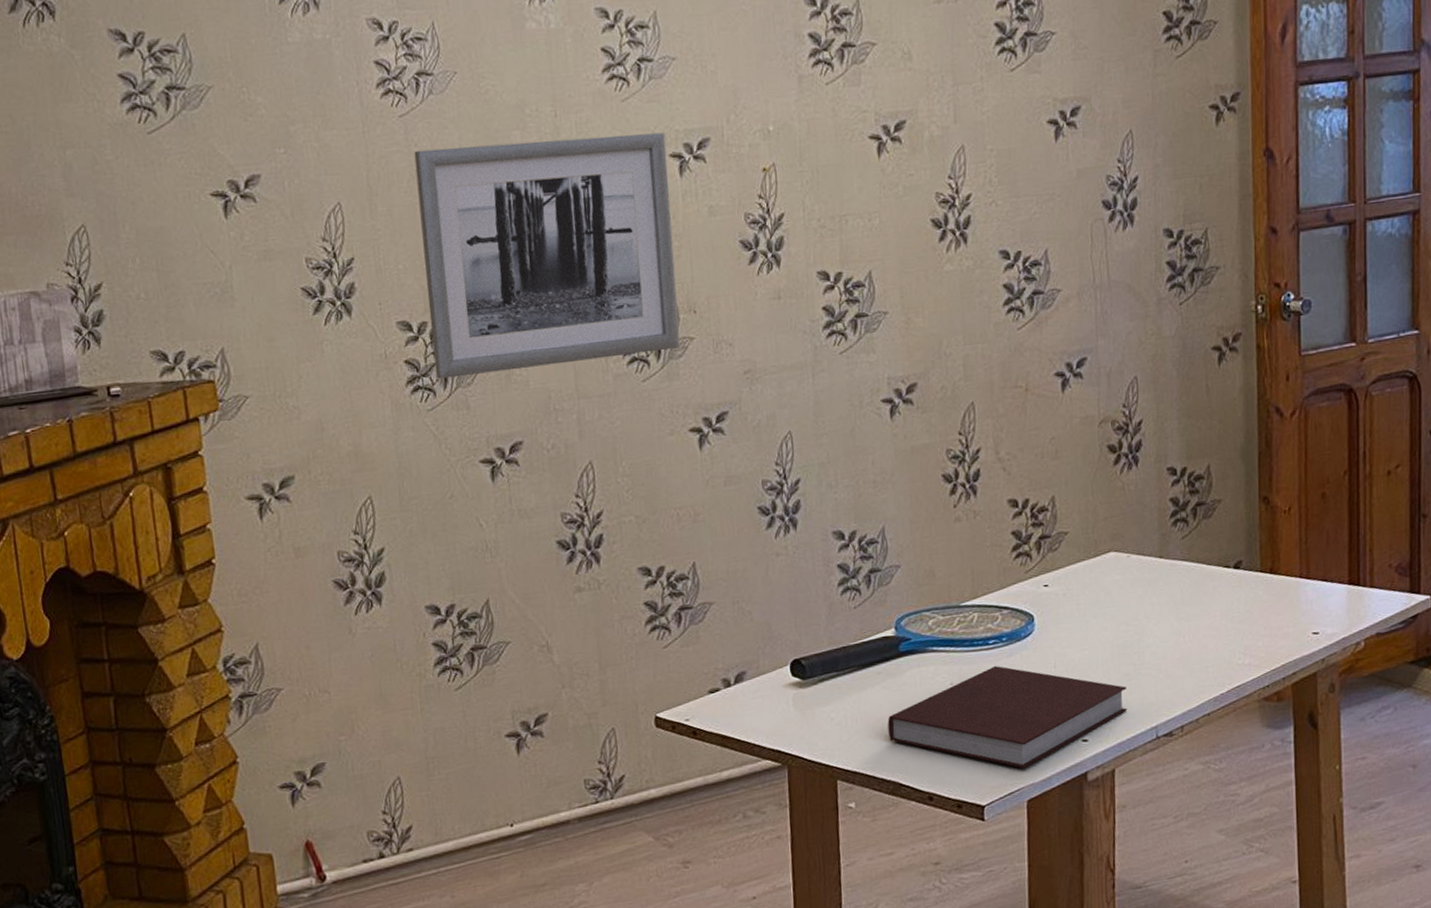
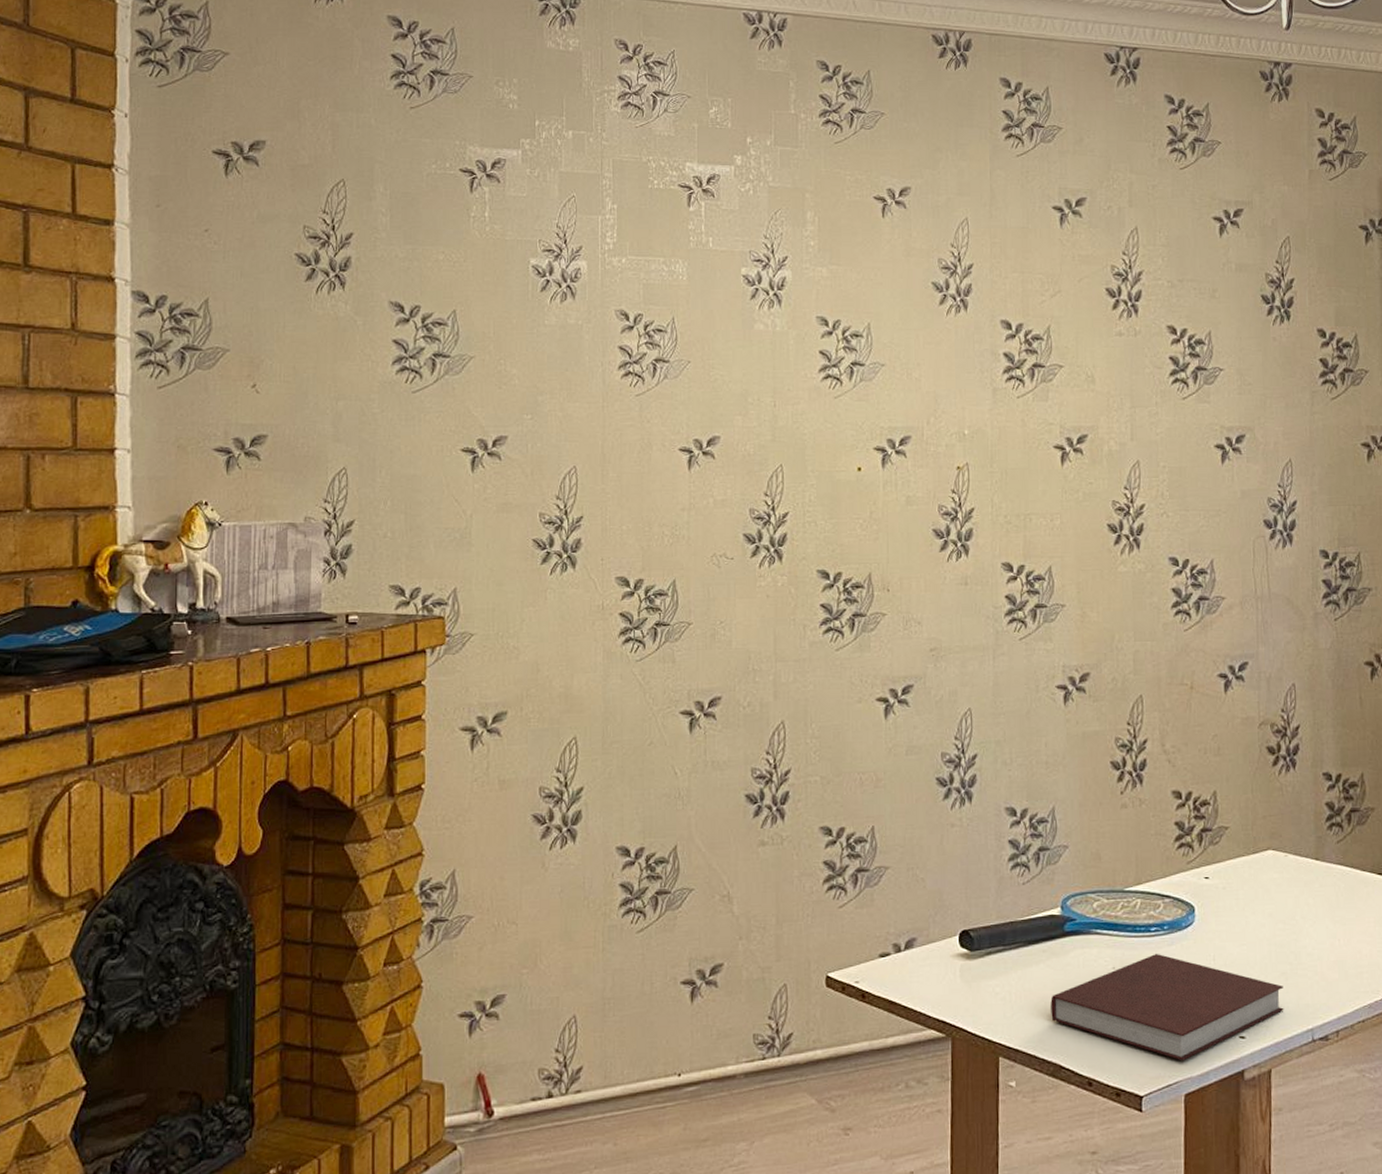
wall art: present [414,132,680,379] -> none [646,426,873,633]

